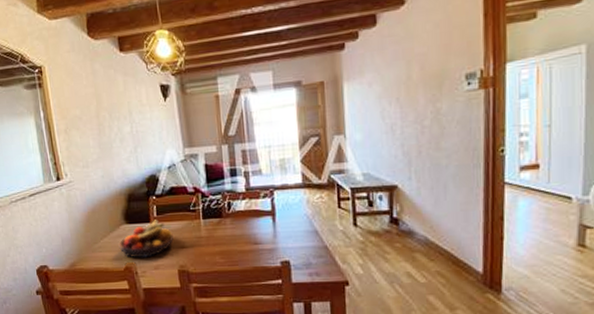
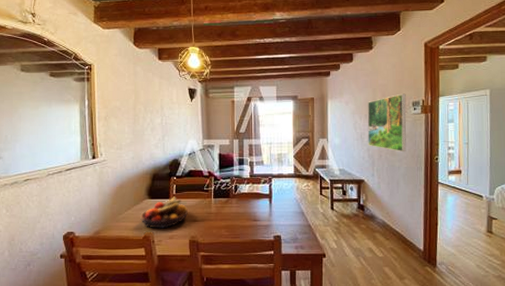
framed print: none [400,63,457,145] -> present [367,93,406,152]

